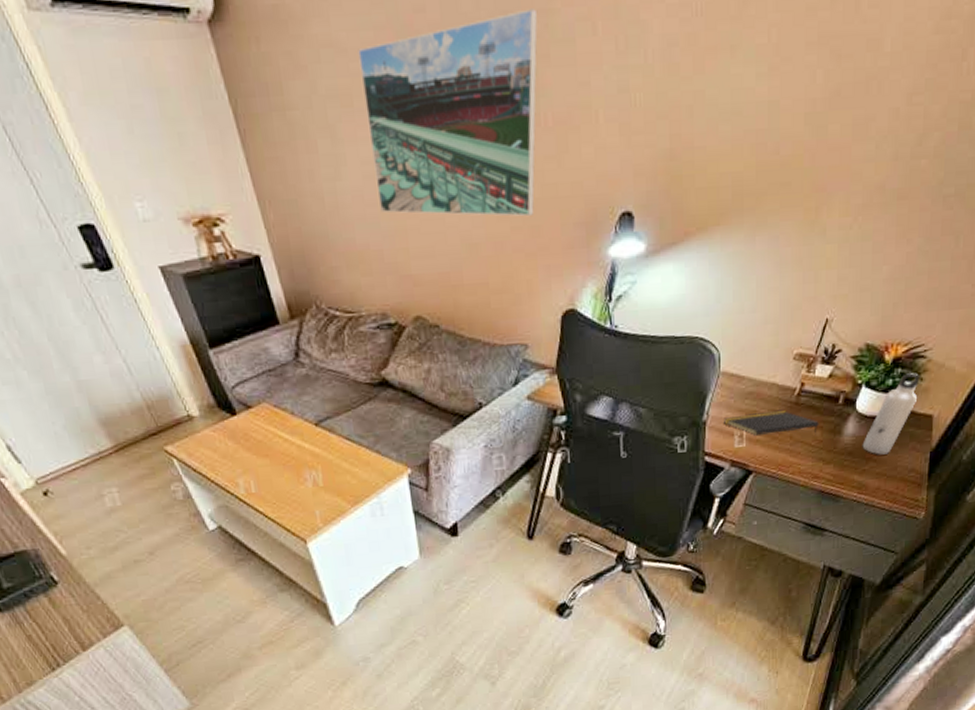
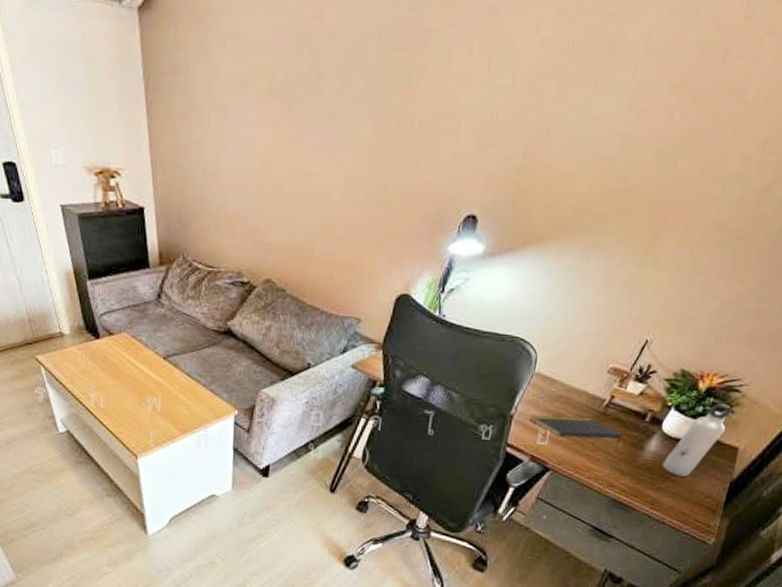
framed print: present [358,9,538,217] -> none [253,26,422,207]

